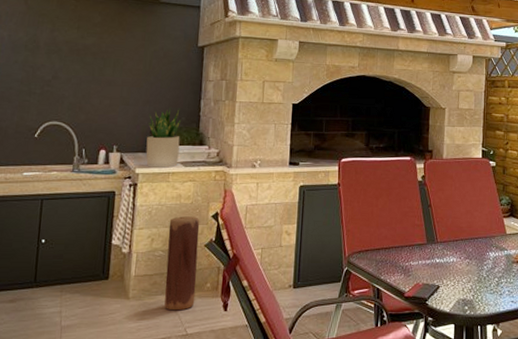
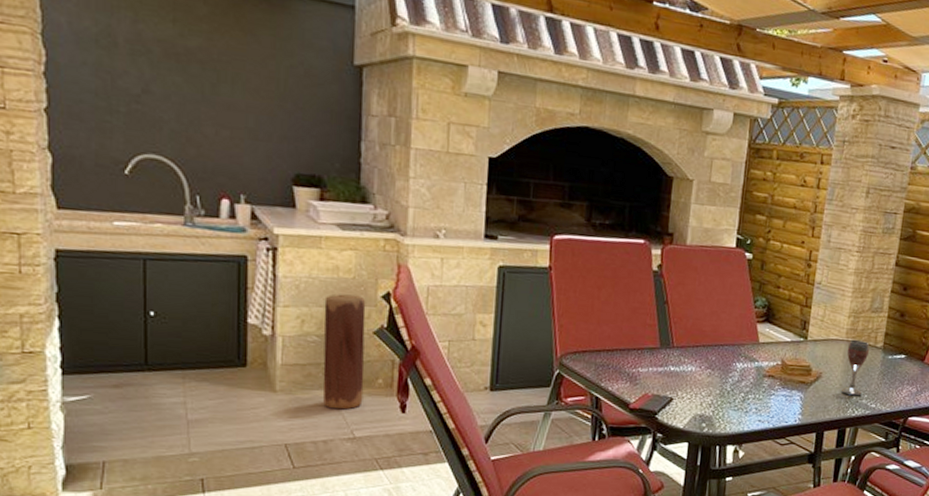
planter: present [146,108,181,168] -> none [286,148,334,230]

